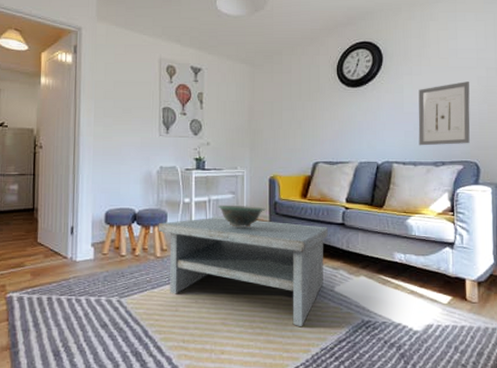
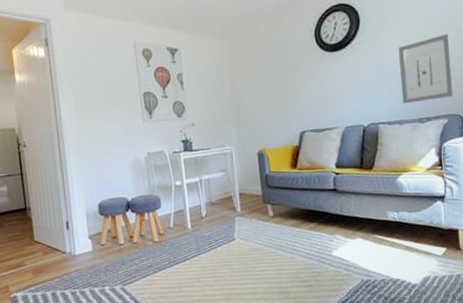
coffee table: present [158,216,328,327] -> none [152,194,321,294]
decorative bowl: present [217,204,266,228] -> none [209,181,257,204]

